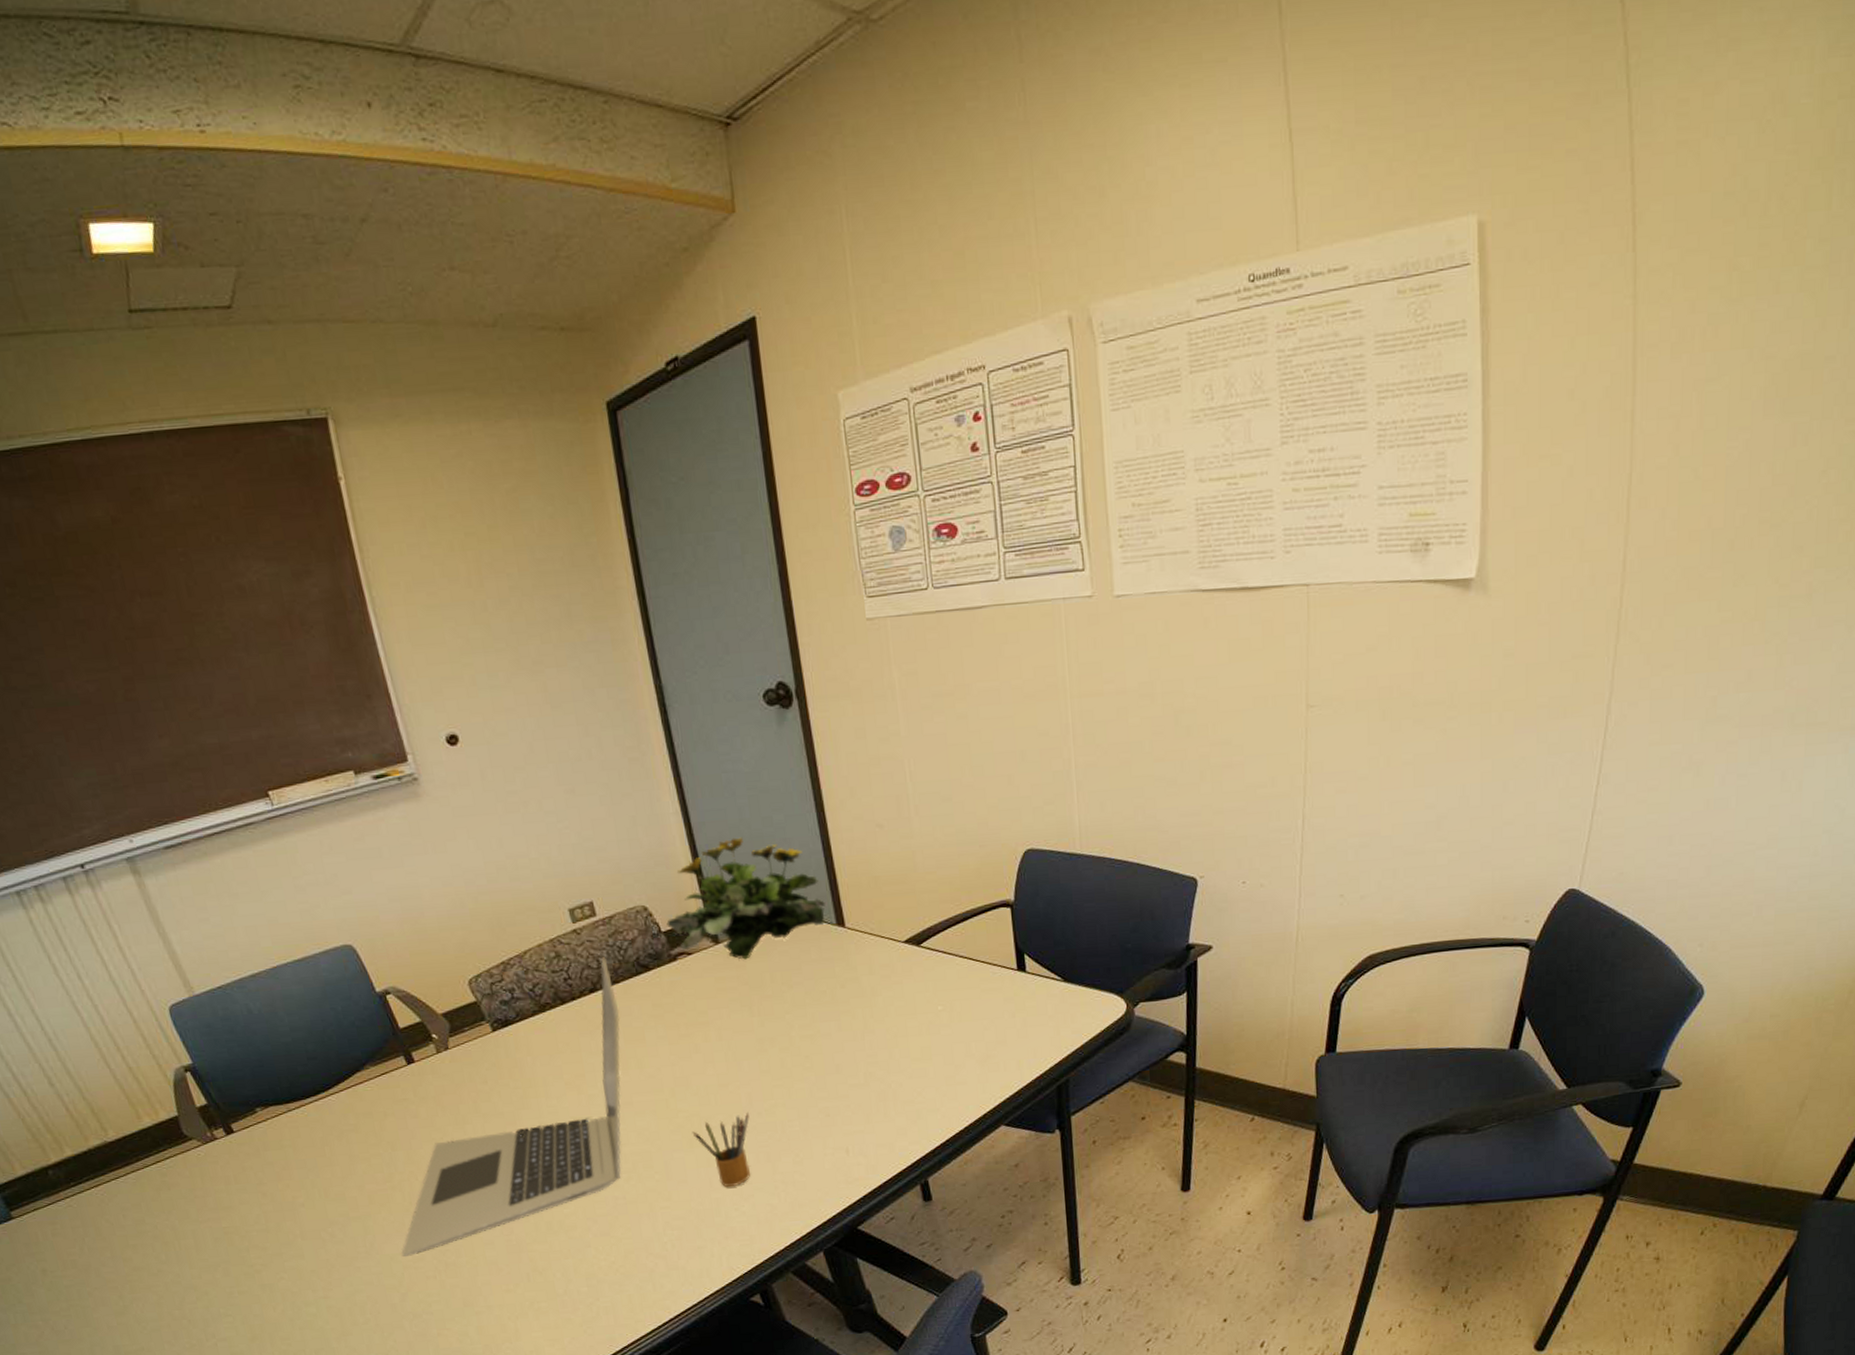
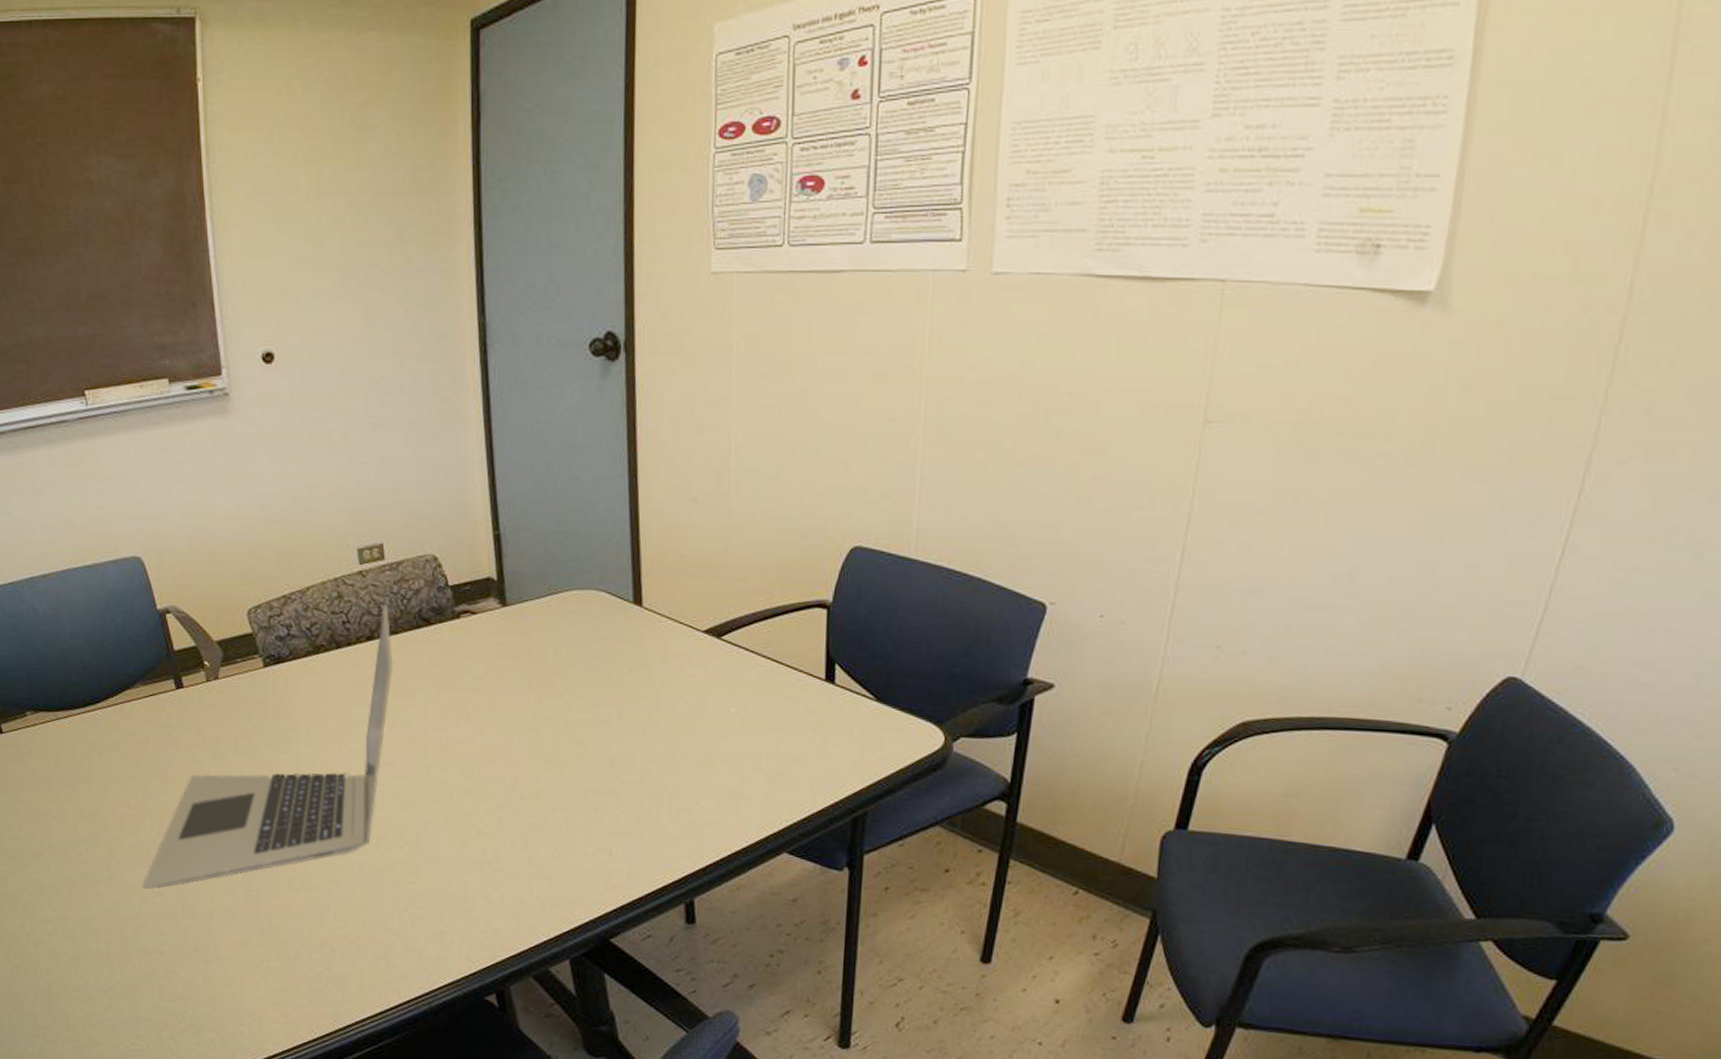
flowering plant: present [666,837,826,960] -> none [455,494,624,628]
pencil box: present [692,1112,750,1187] -> none [449,793,512,872]

